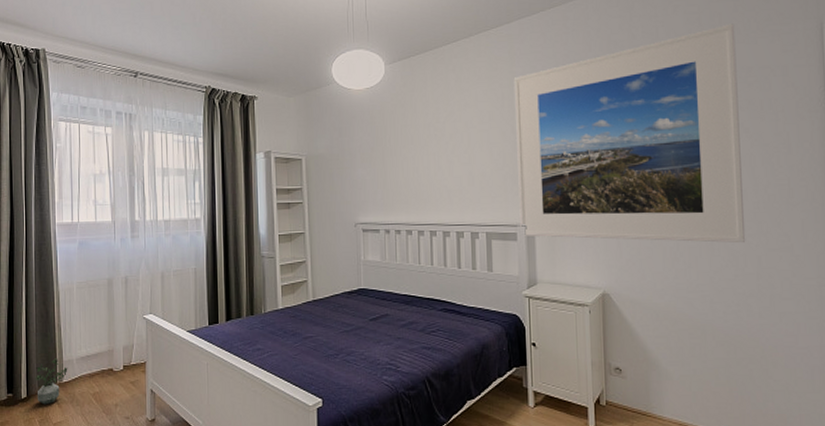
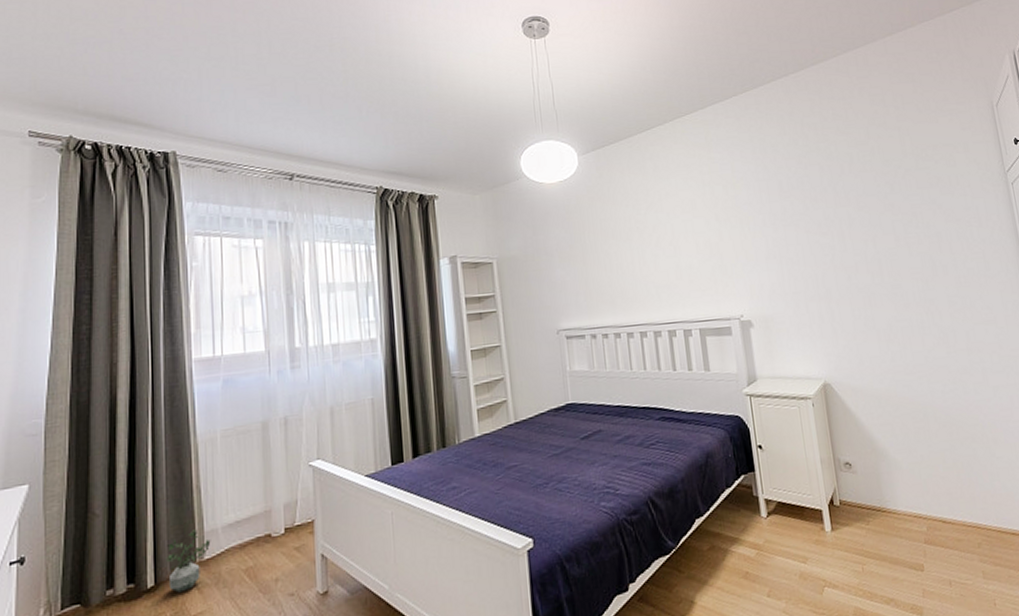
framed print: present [513,23,746,244] -> none [712,104,953,330]

